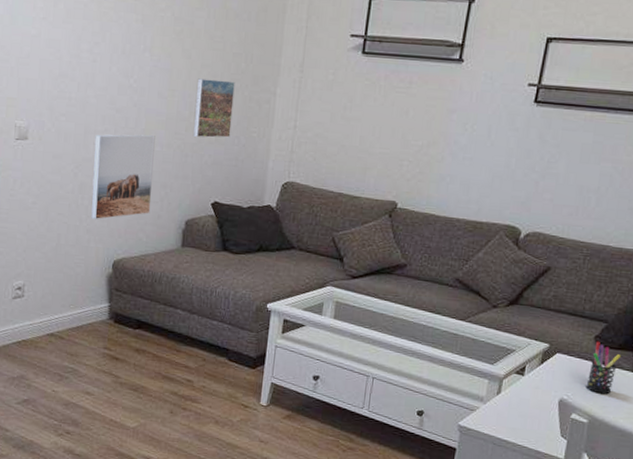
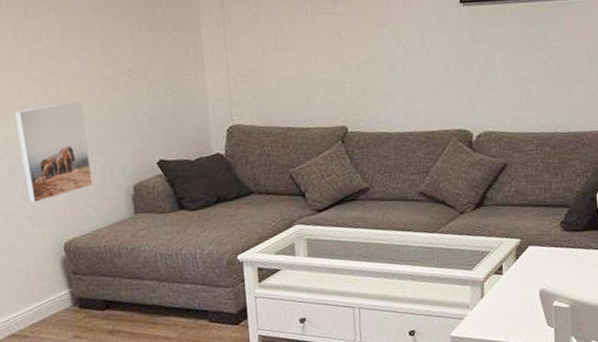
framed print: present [193,78,235,138] -> none [113,29,162,96]
pen holder: present [586,341,621,395] -> none [561,226,588,277]

